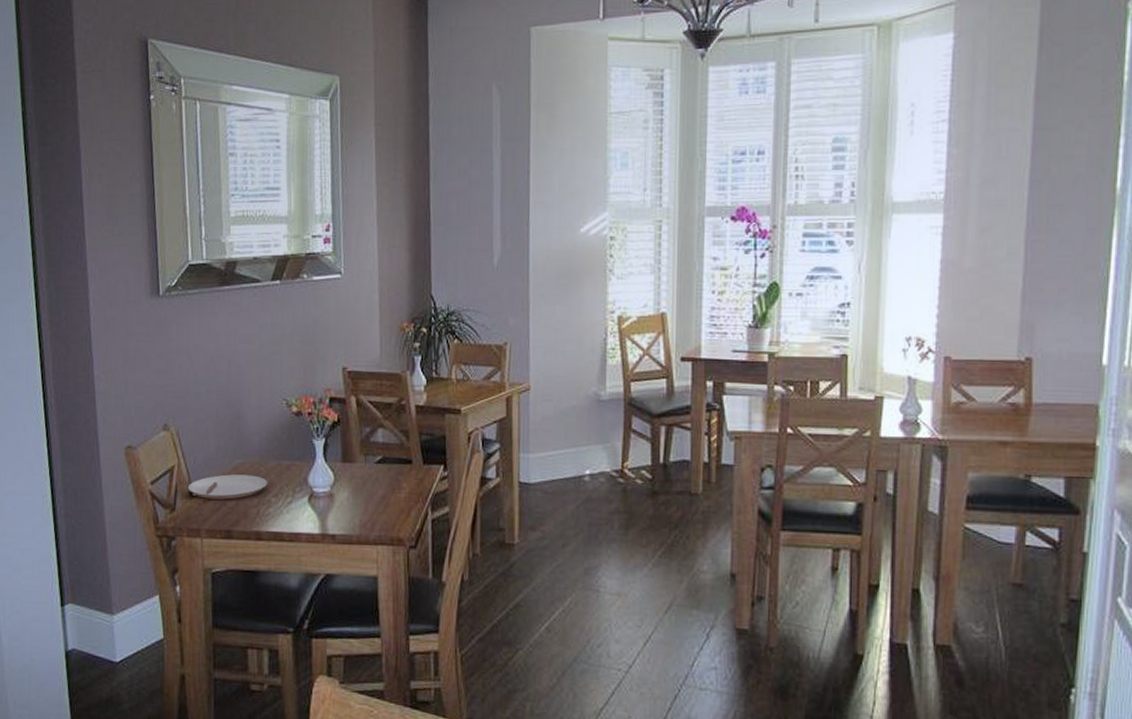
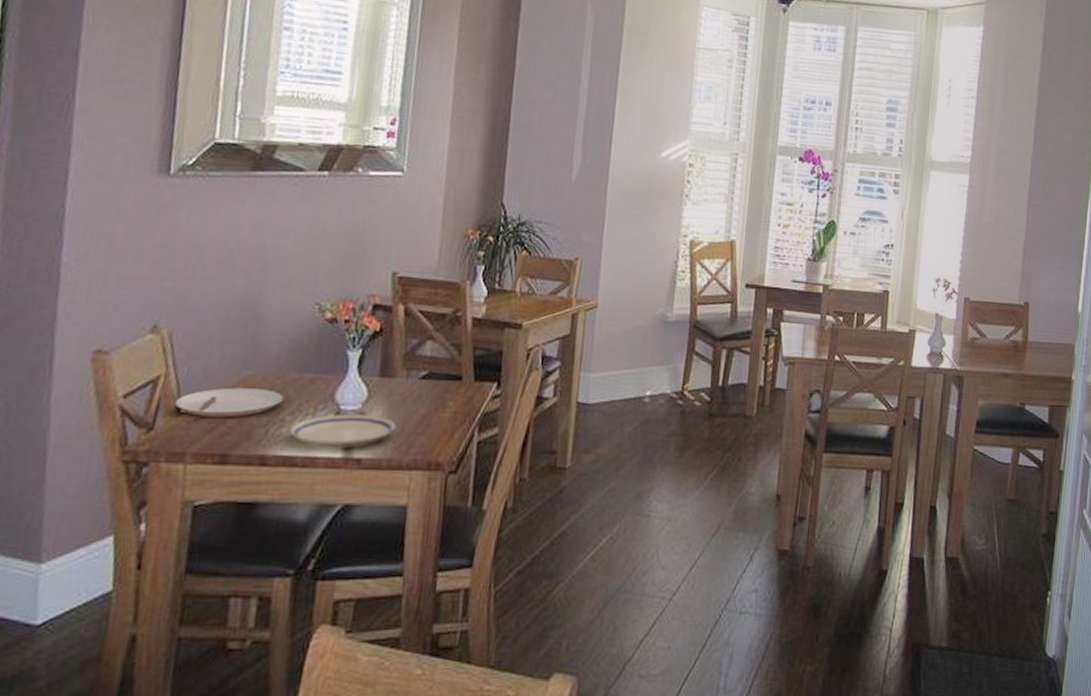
plate: none [275,495,361,526] -> present [289,414,397,449]

